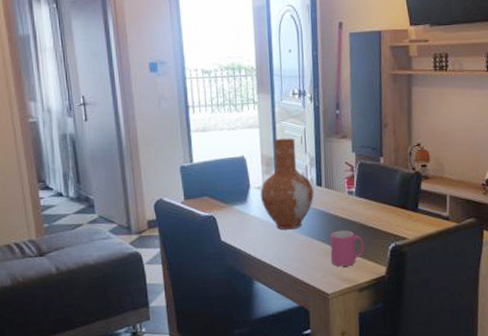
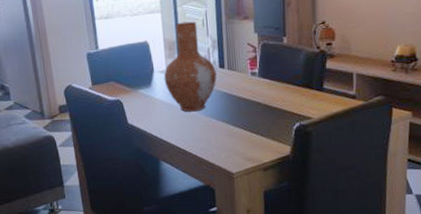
mug: present [330,230,364,267] -> none [234,110,268,147]

